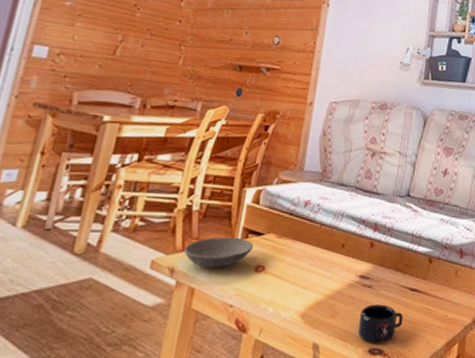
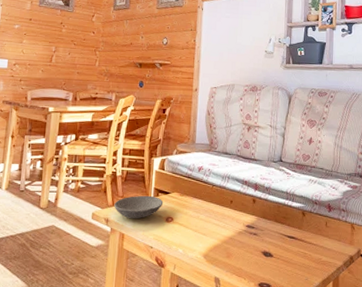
mug: present [357,304,404,343] -> none [248,248,285,279]

